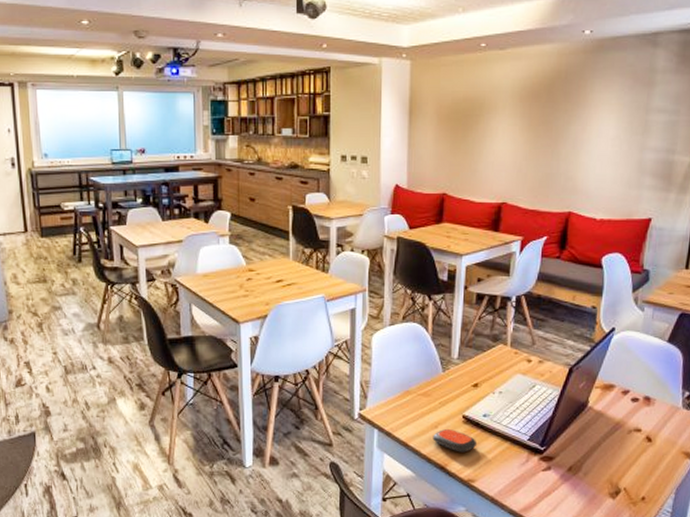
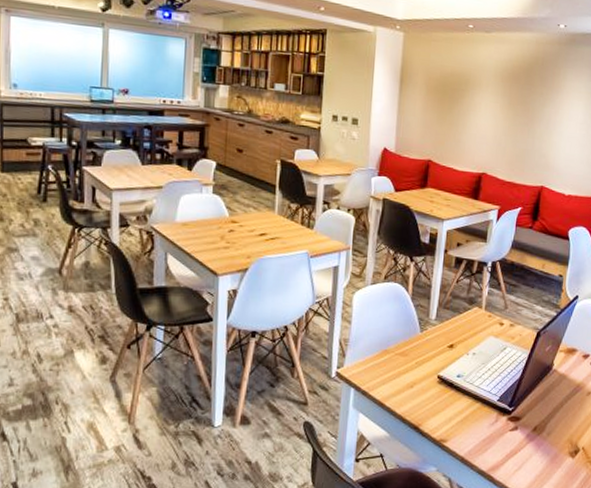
remote control: present [433,429,478,453] -> none [408,389,451,413]

